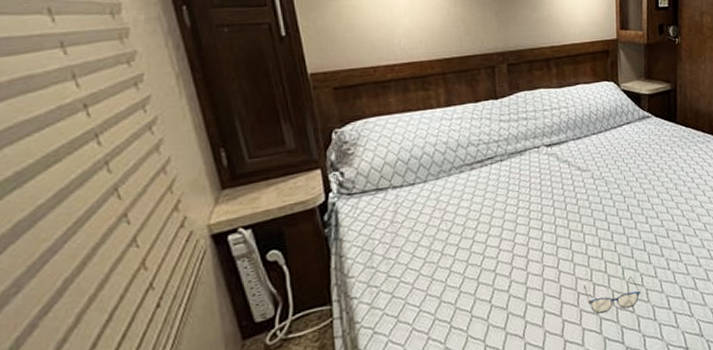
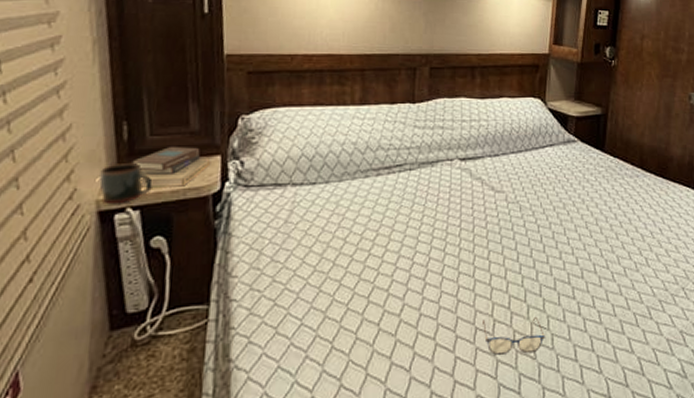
mug: none [205,185,260,227] -> present [98,162,153,203]
books: none [235,164,311,208] -> present [132,146,210,188]

